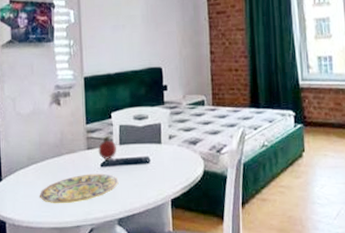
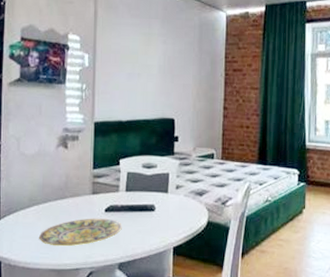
fruit: present [97,135,116,160] -> none [103,181,122,206]

